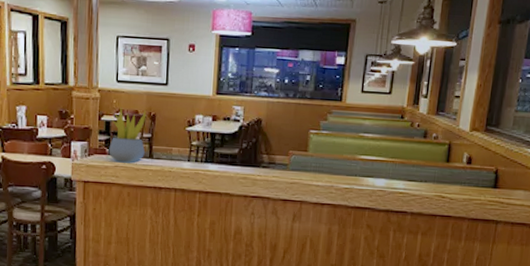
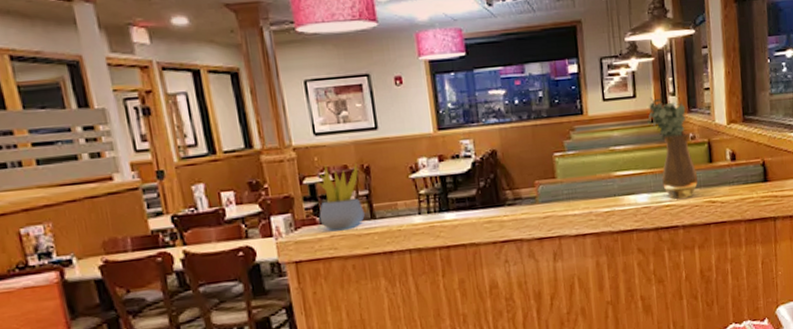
vase: none [399,96,435,189] -> present [648,97,698,200]

